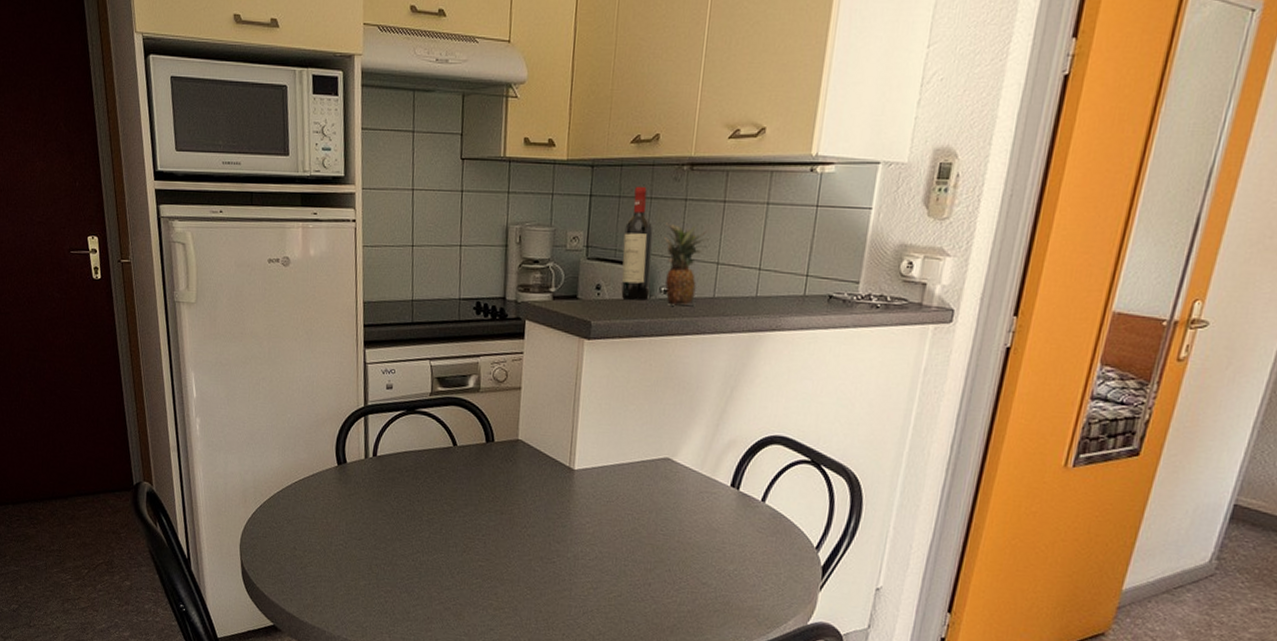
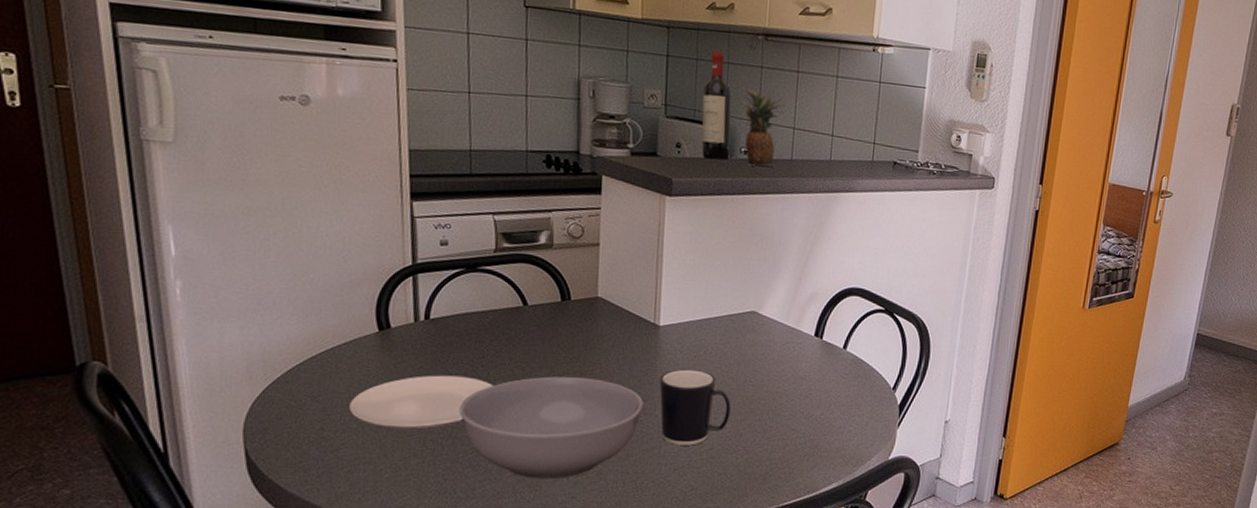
plate: none [315,507,427,554] -> present [349,375,494,429]
bowl: none [398,513,558,611] -> present [459,376,644,480]
mug: none [572,513,641,591] -> present [659,369,731,446]

